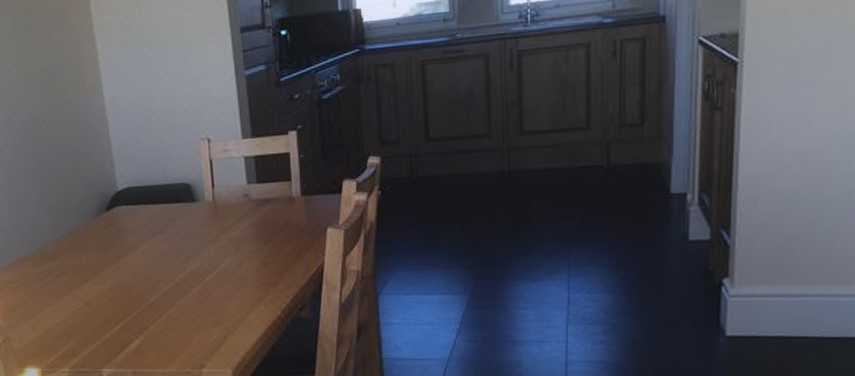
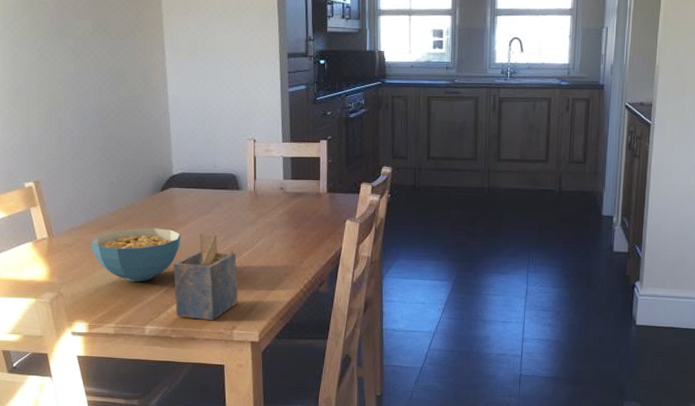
cereal bowl: none [34,254,133,319] -> present [91,228,181,282]
napkin holder: none [127,256,205,358] -> present [173,233,238,320]

